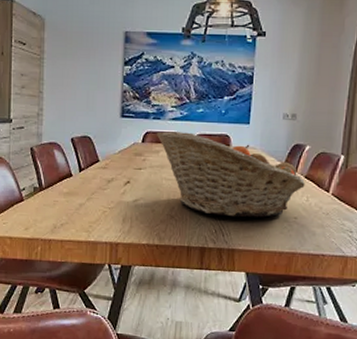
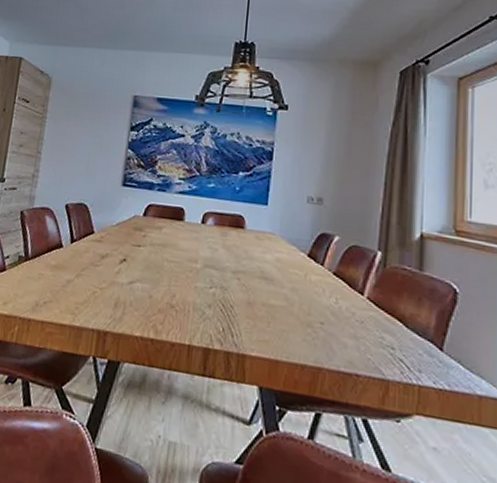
fruit basket: present [156,131,305,218] -> none [159,205,334,319]

